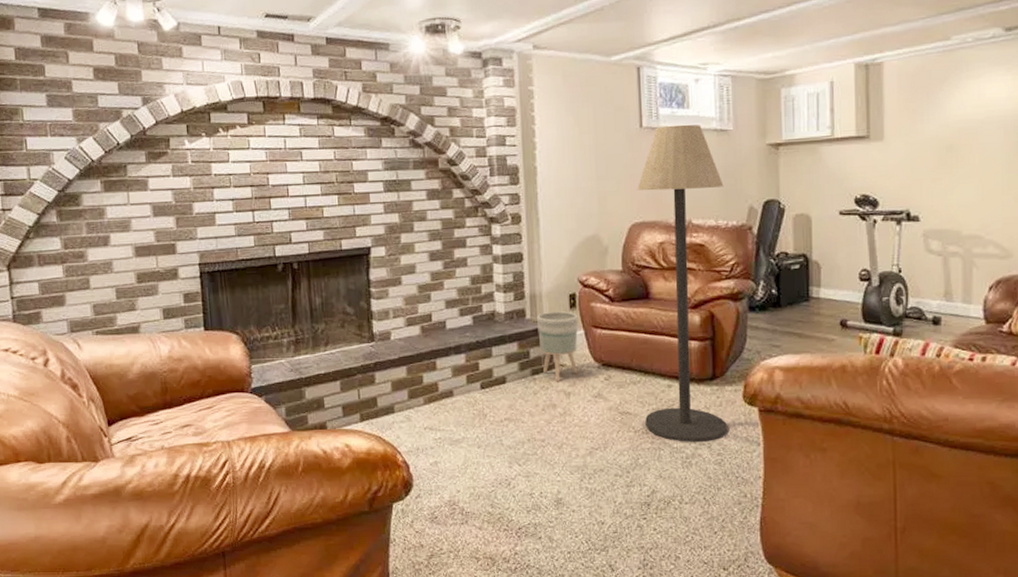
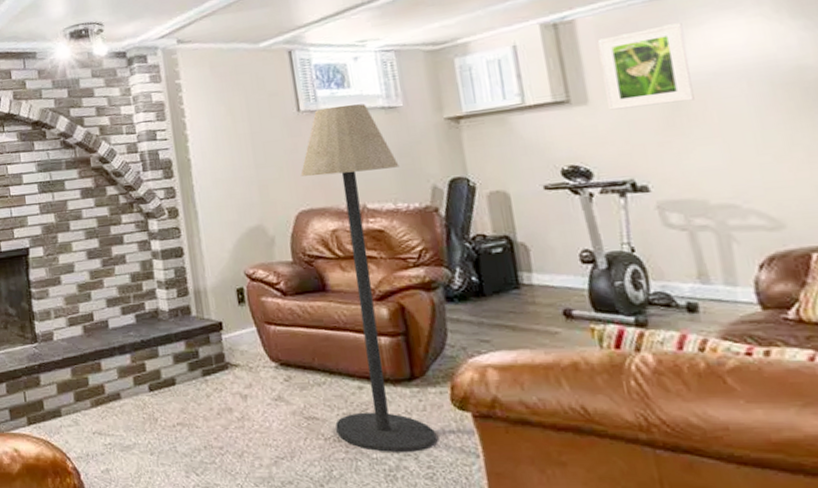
planter: present [537,311,579,382] -> none [203,307,254,384]
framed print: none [898,74,965,148] -> present [597,23,695,110]

